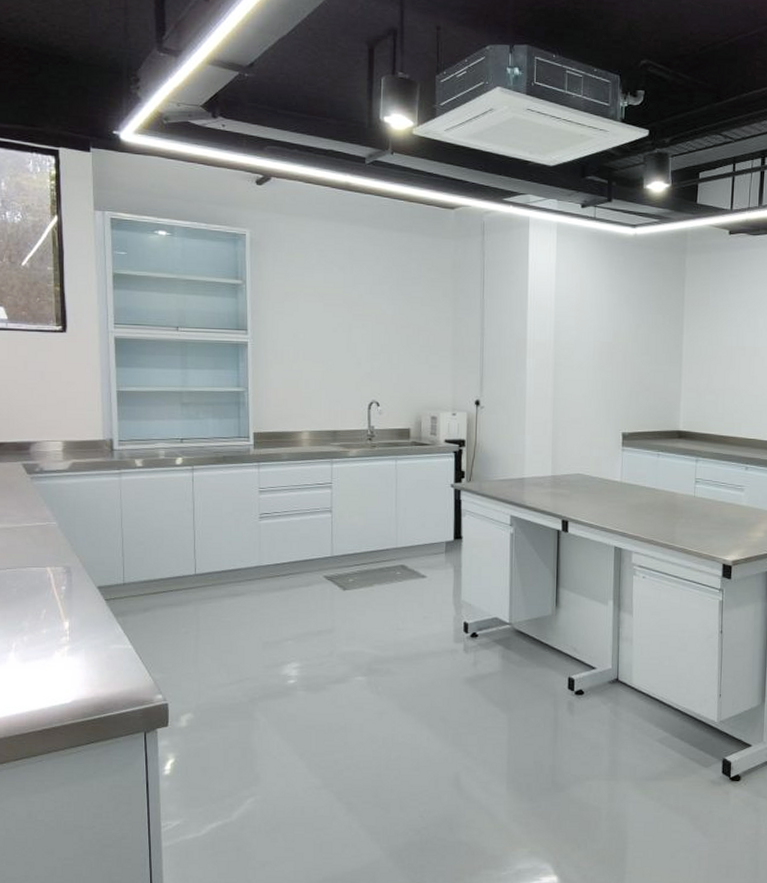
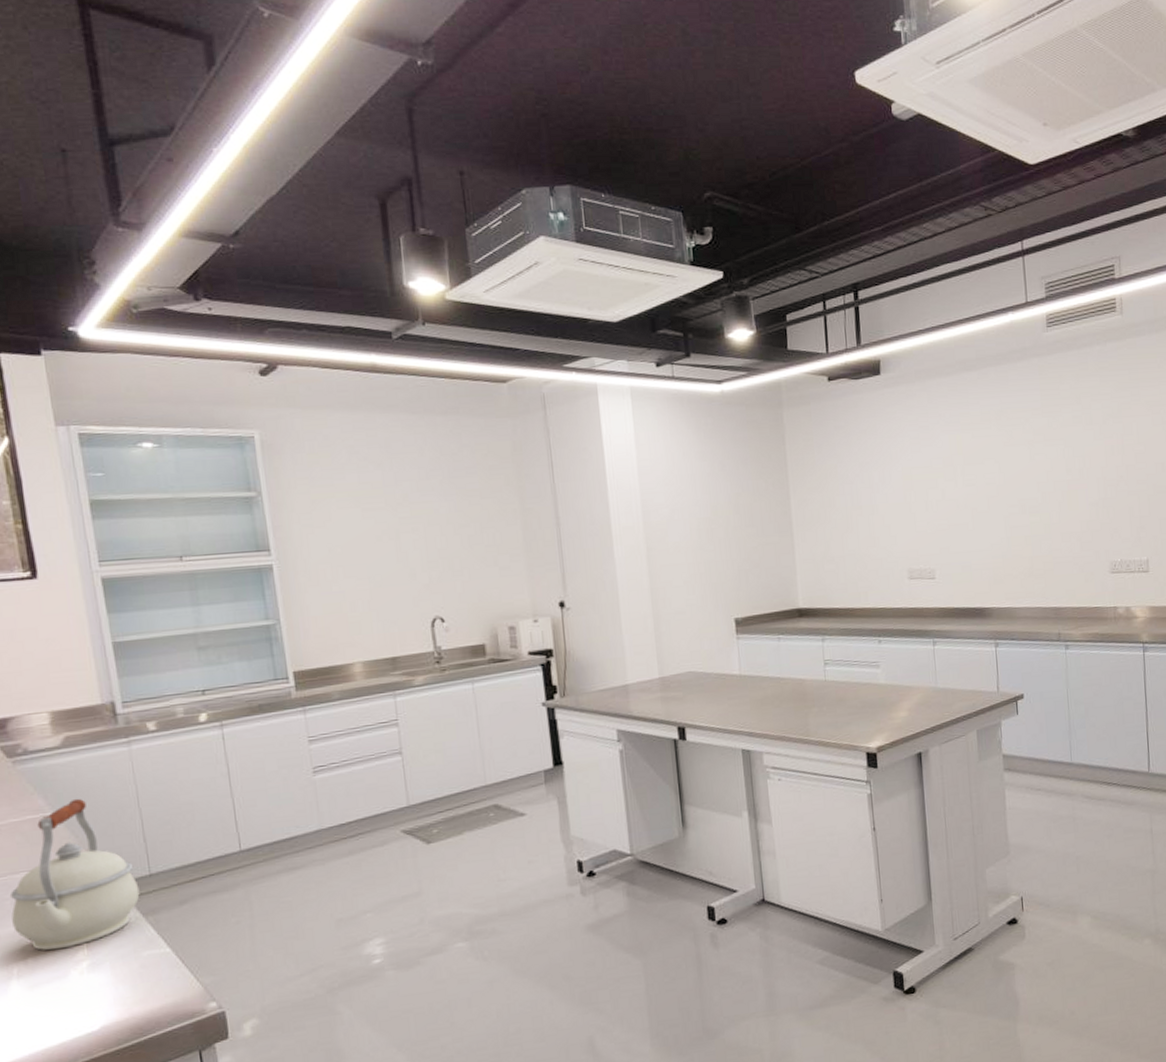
kettle: none [16,513,114,634] -> present [11,798,140,951]

